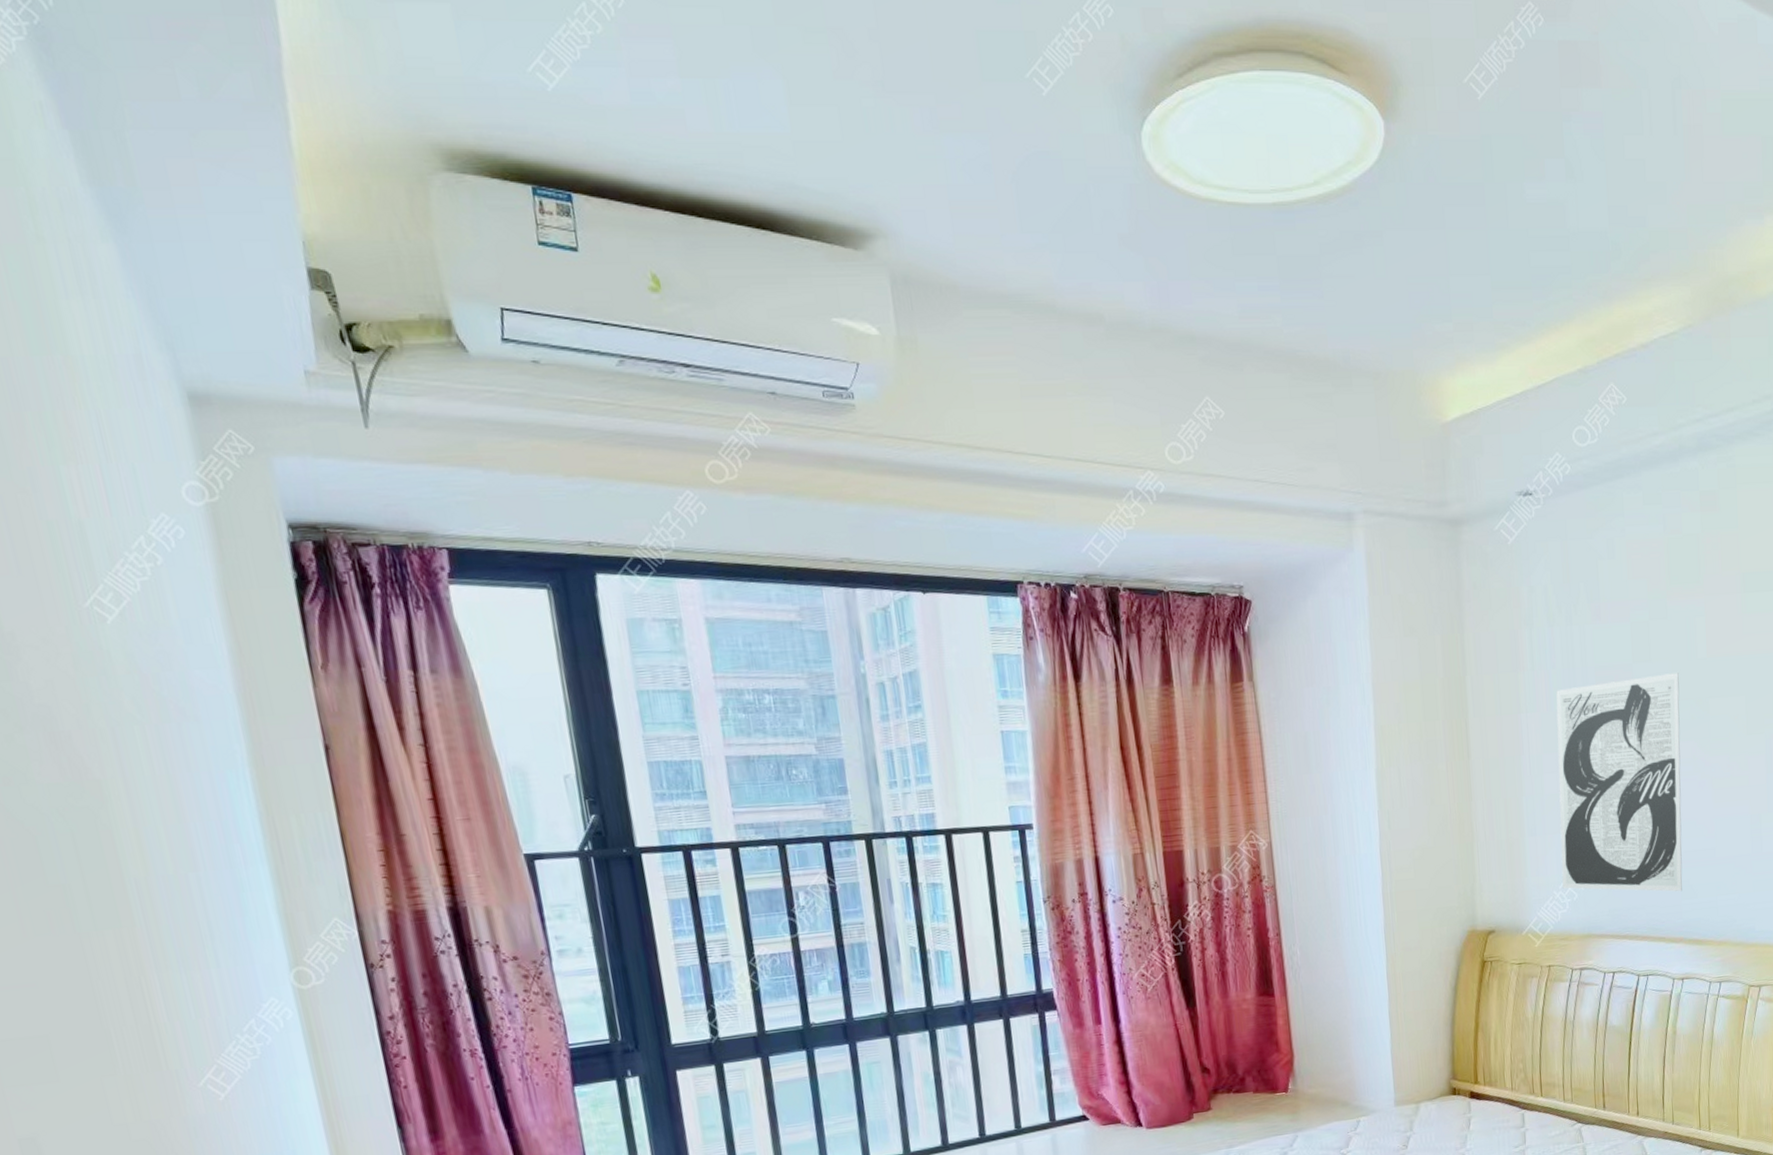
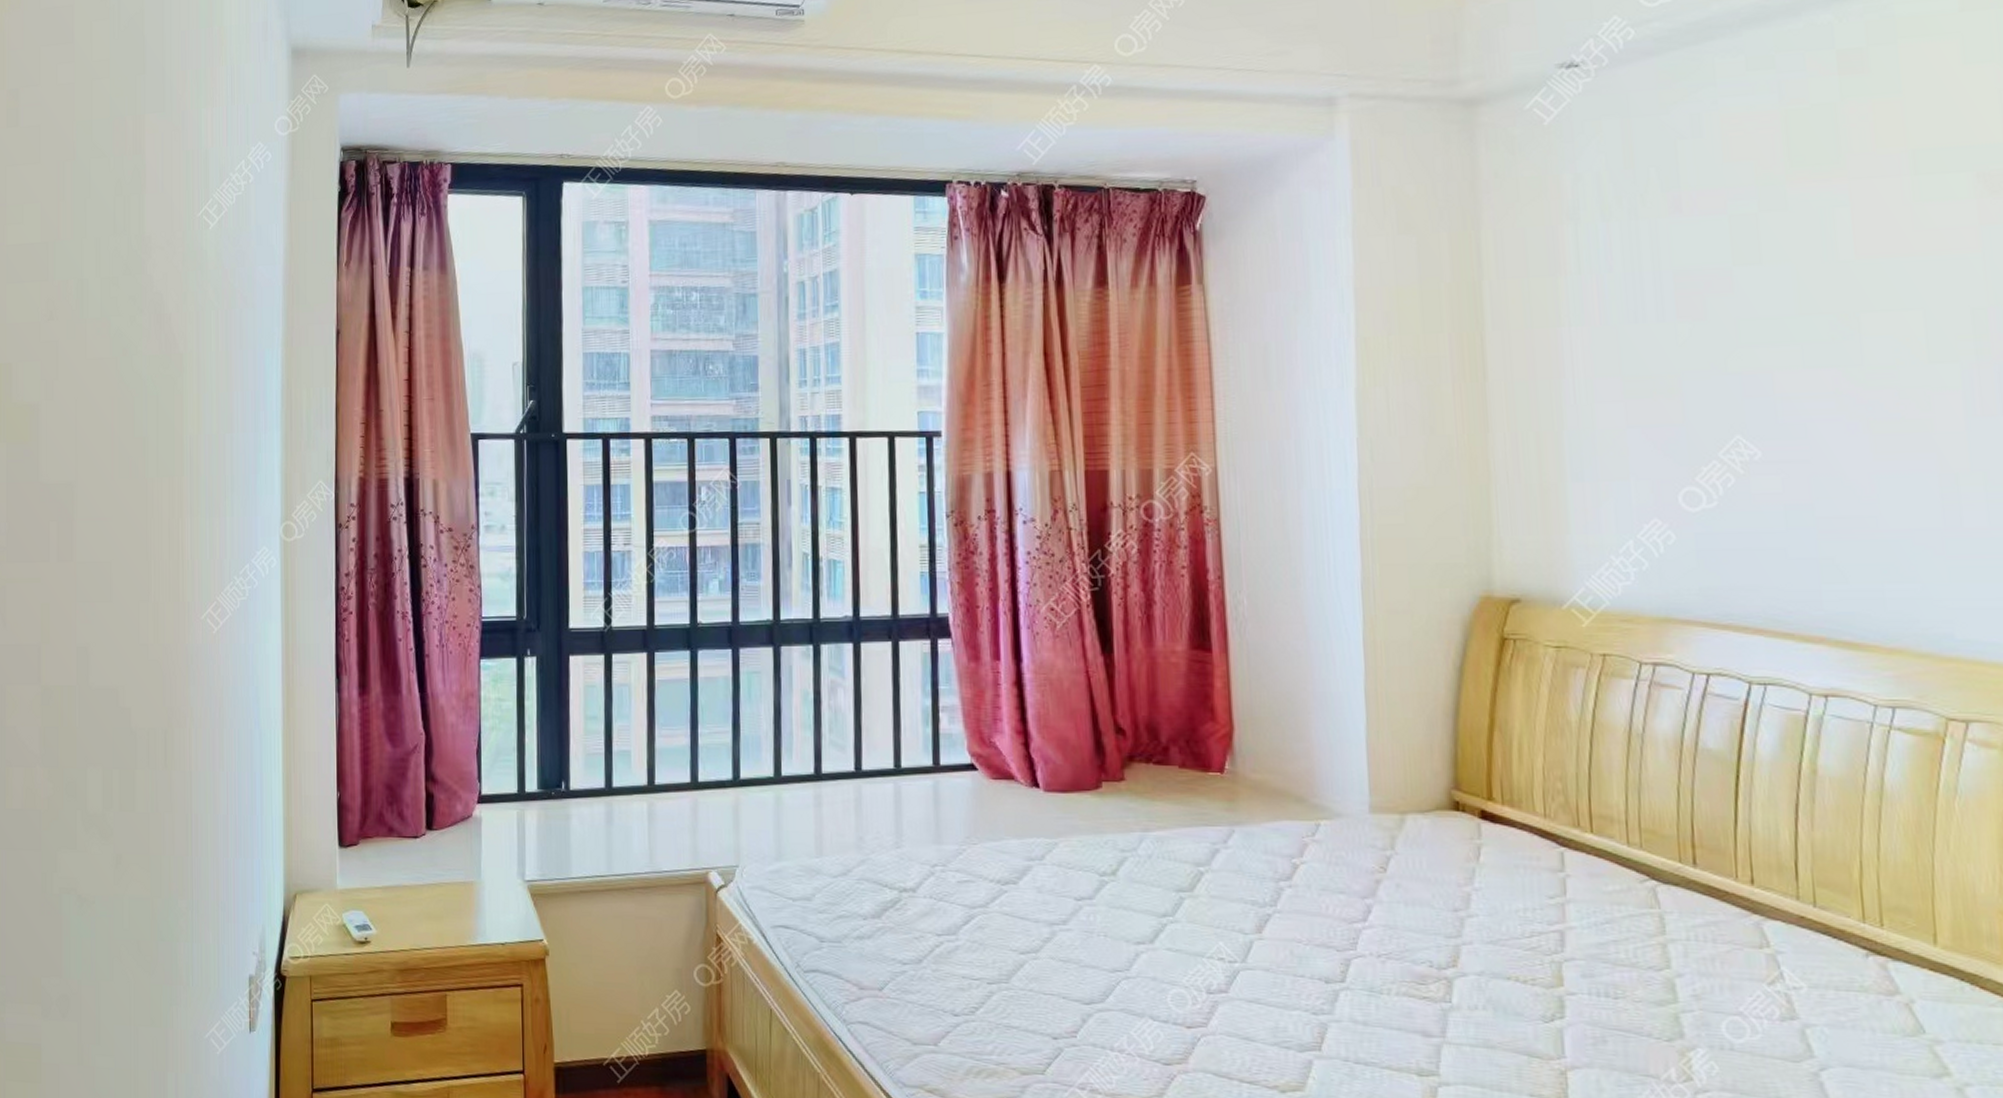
wall art: present [1556,673,1683,892] -> none [1614,279,1822,573]

